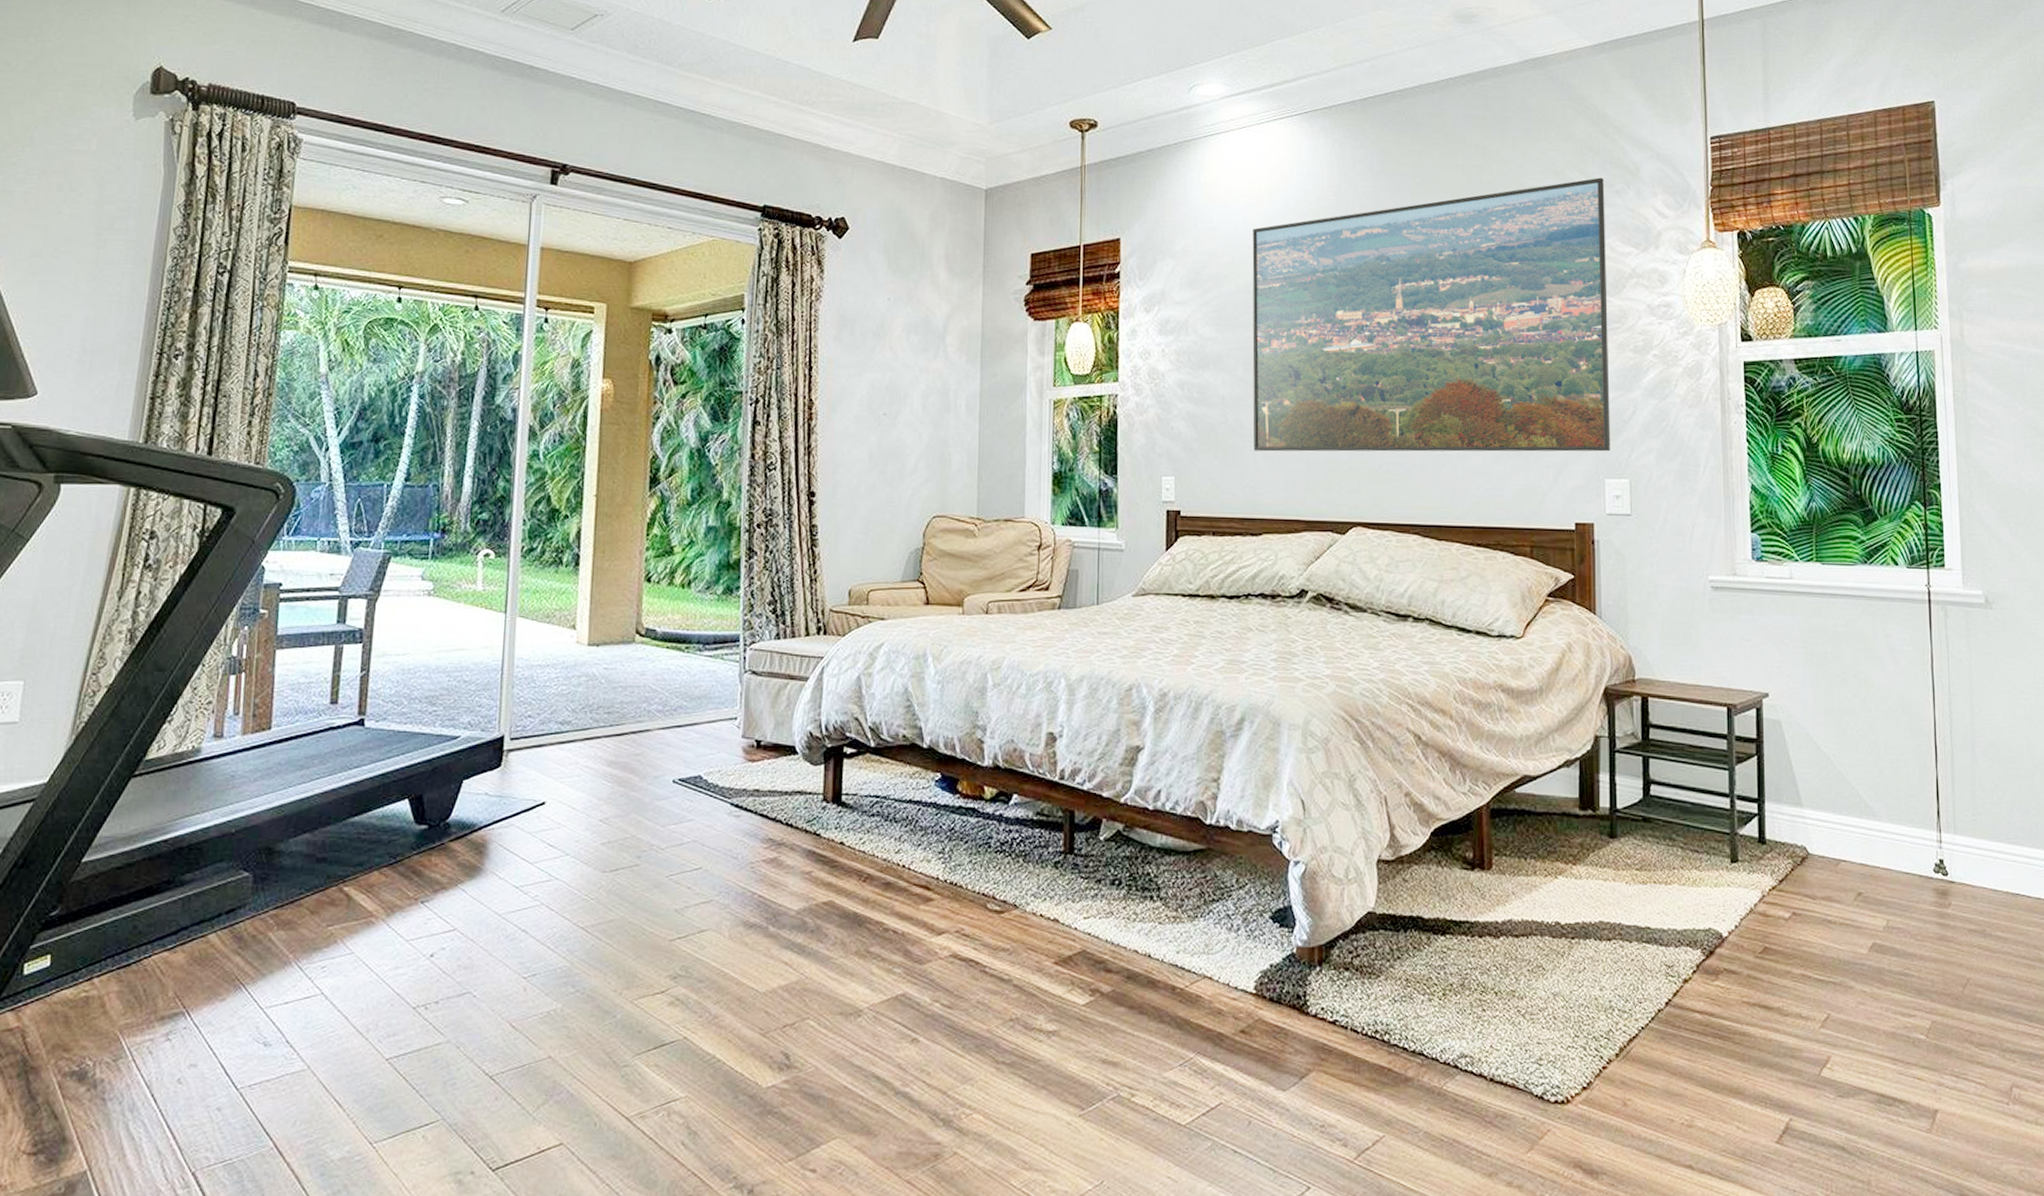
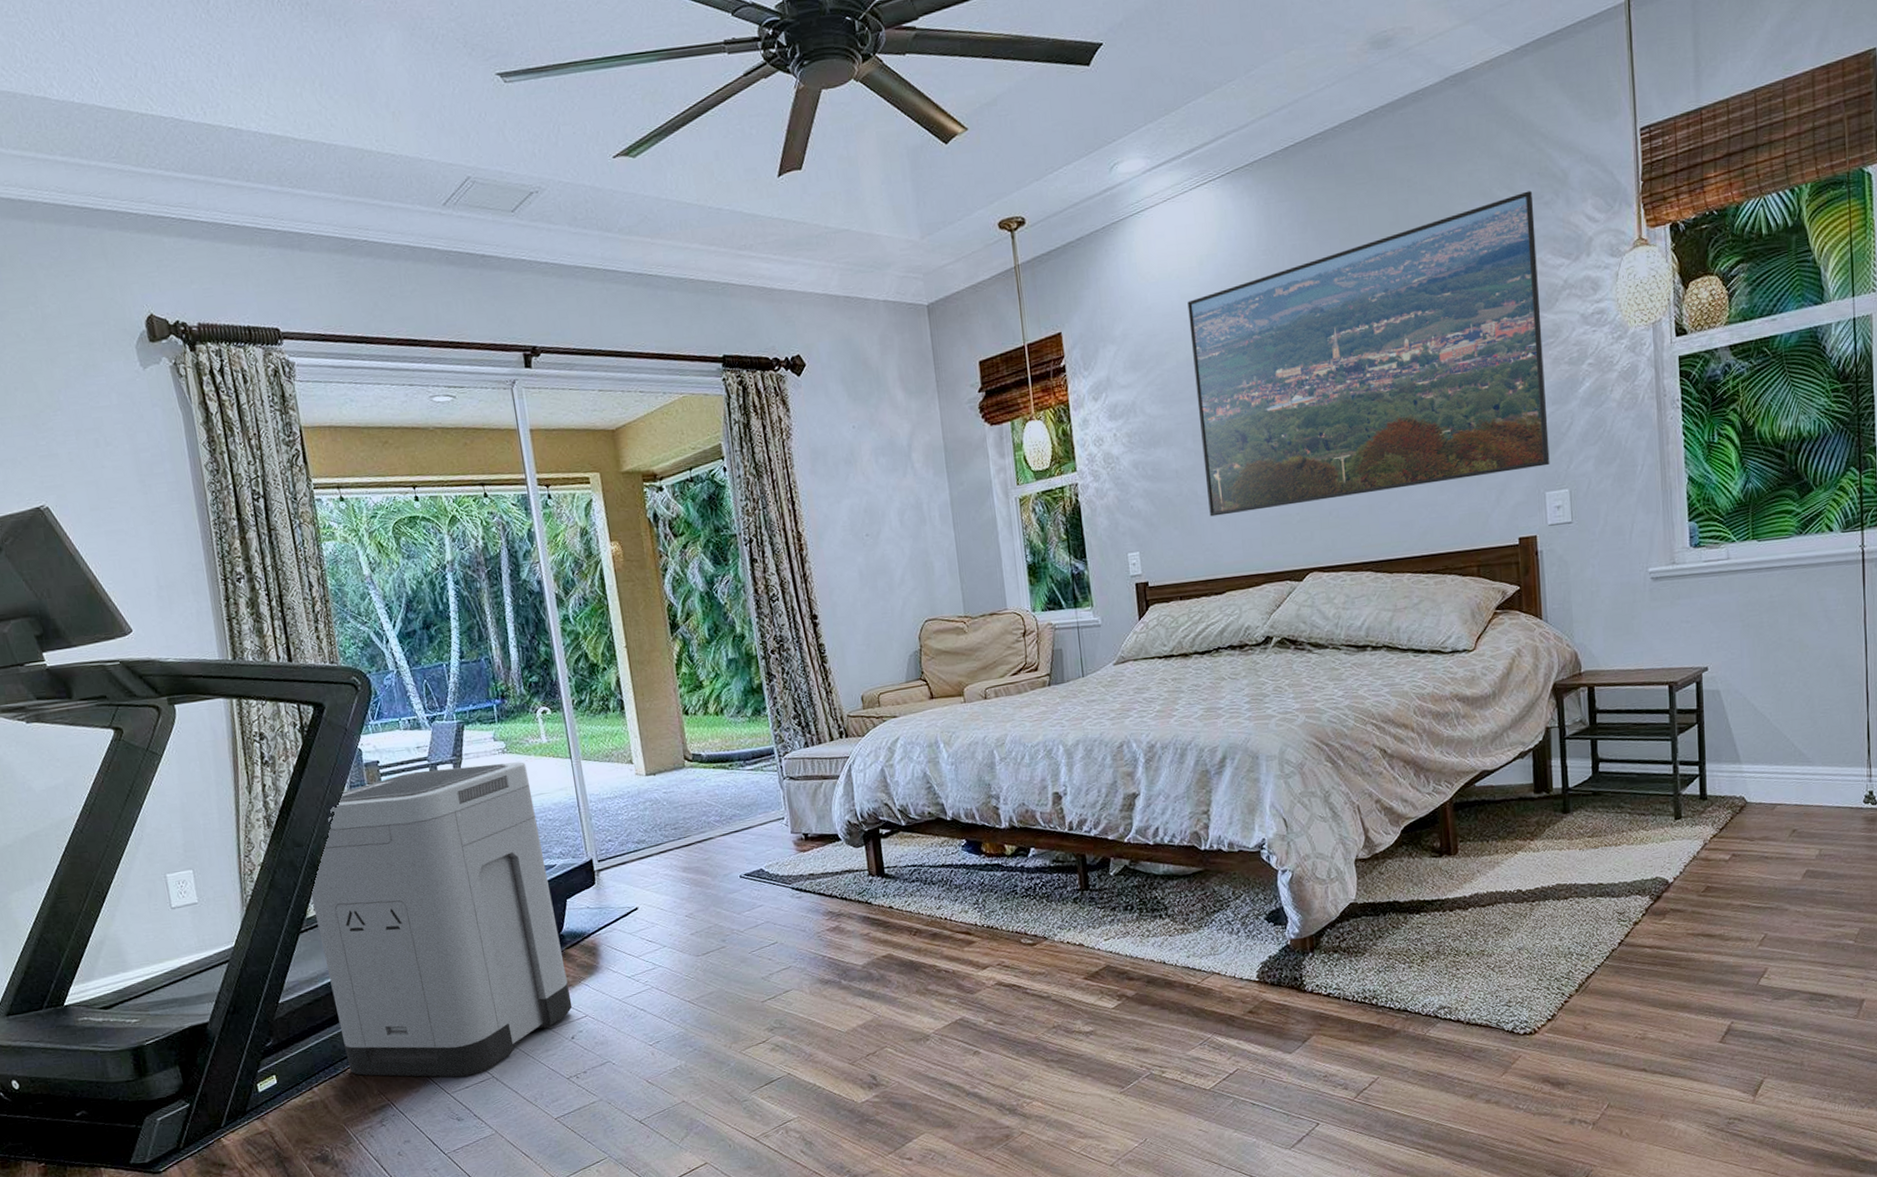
trash can: none [146,602,452,989] -> present [311,762,572,1078]

